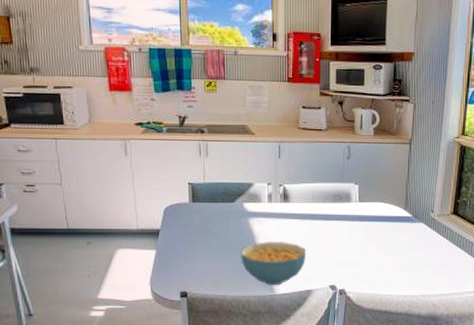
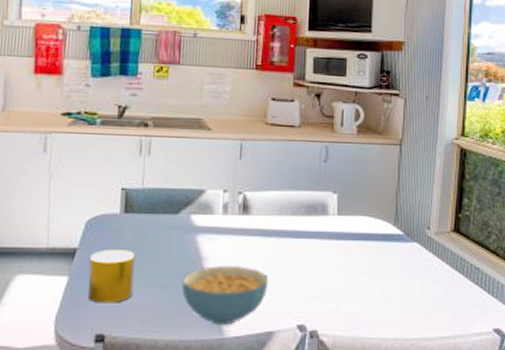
cup: none [170,230,205,269] -> present [87,250,135,303]

